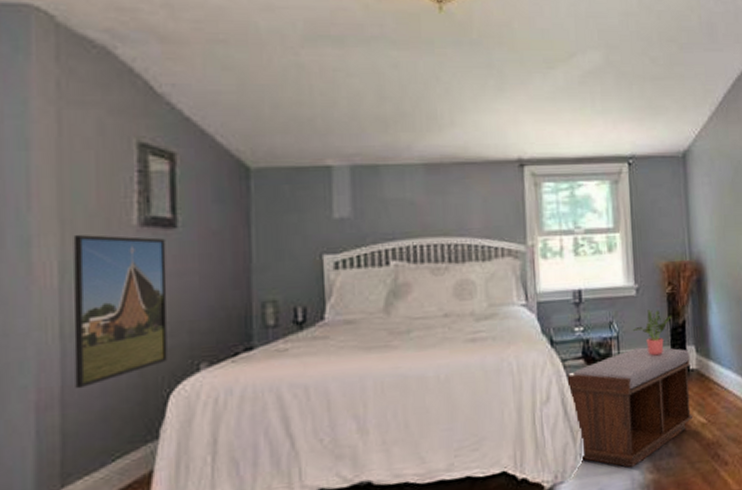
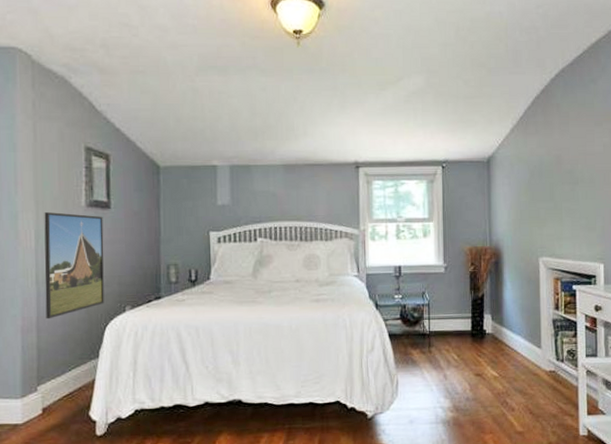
bench: present [567,347,694,468] -> none [388,313,488,407]
potted plant: present [633,309,672,356] -> none [441,284,473,321]

